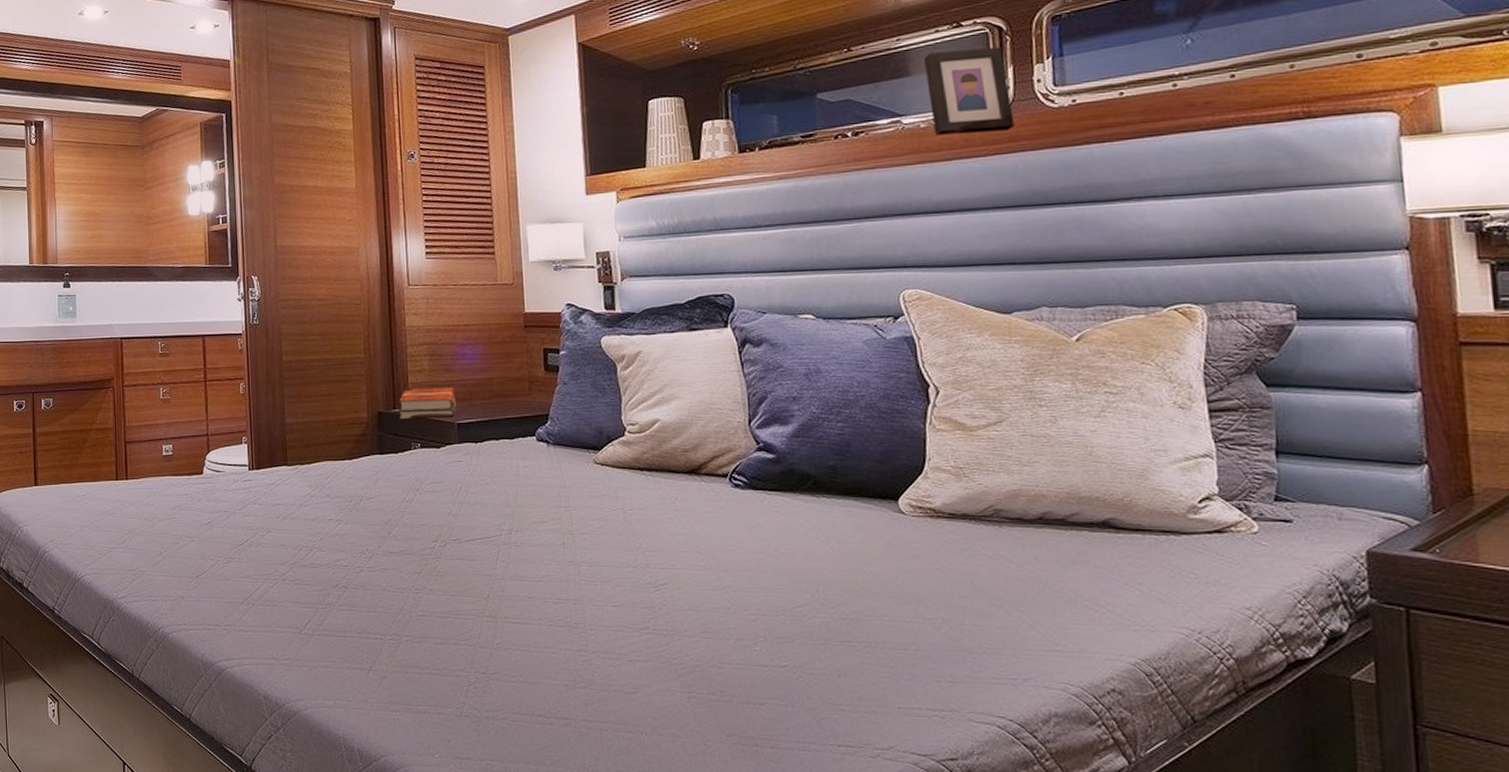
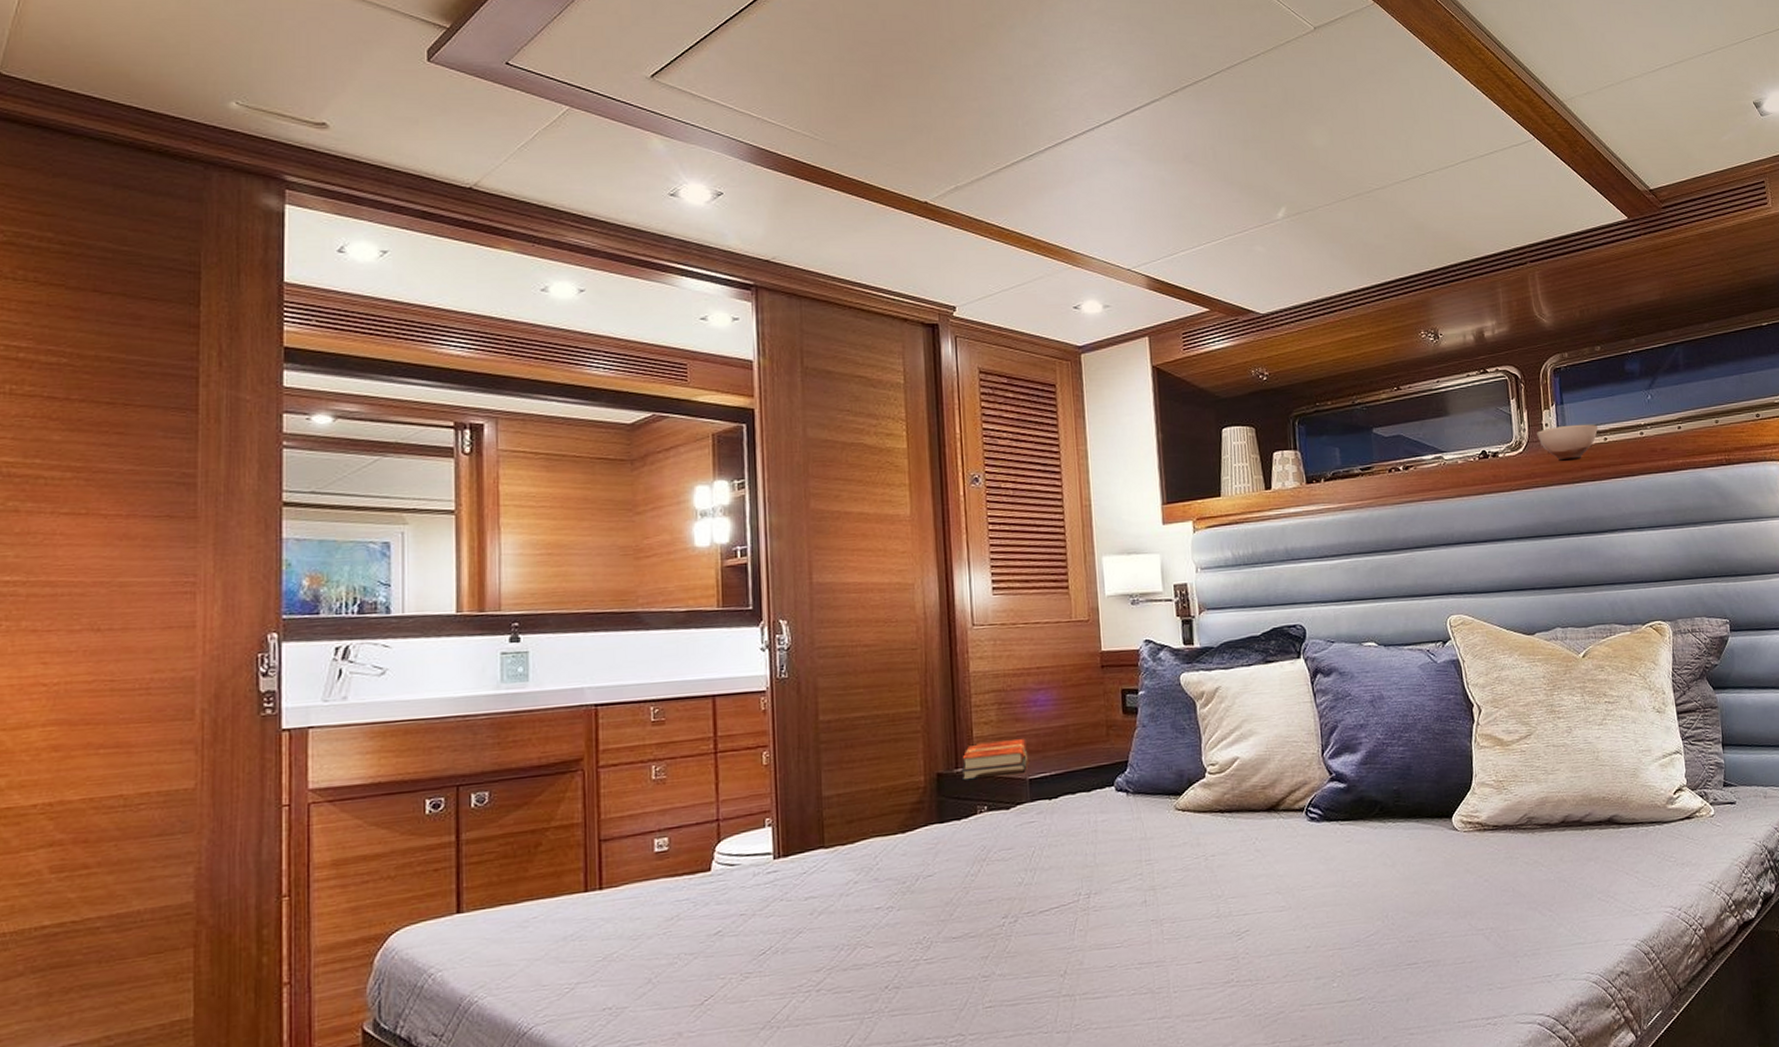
picture frame: present [923,47,1015,136] -> none [1458,393,1530,471]
bowl: none [1025,77,1112,122] -> present [1537,424,1599,462]

